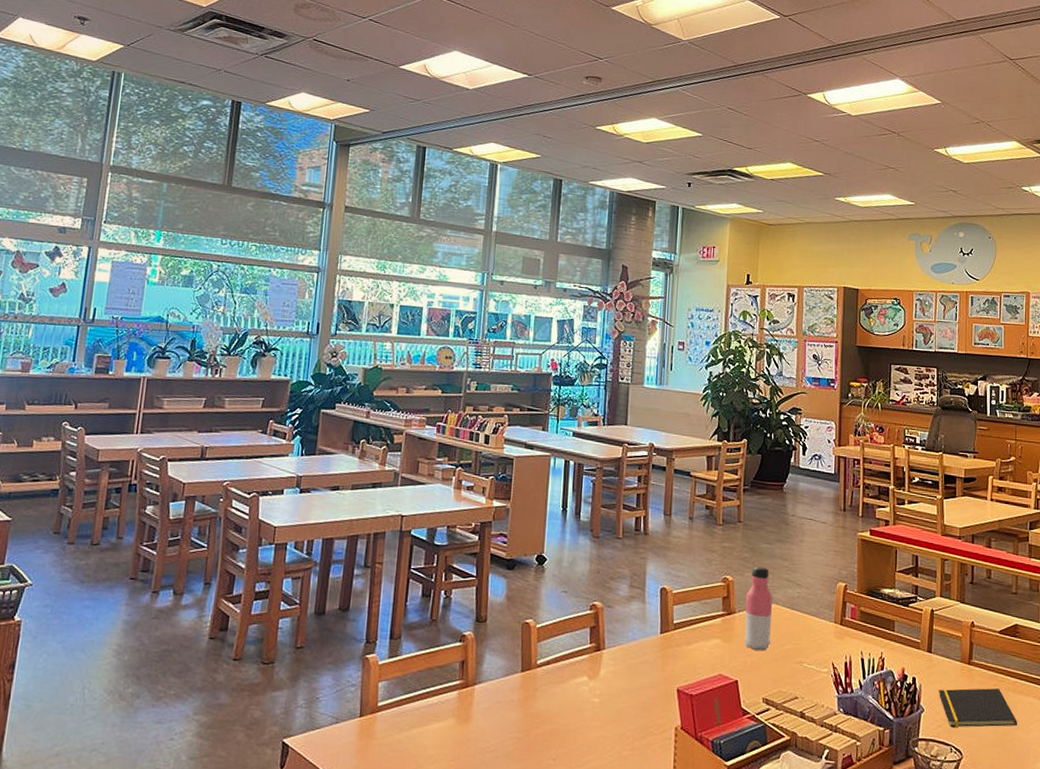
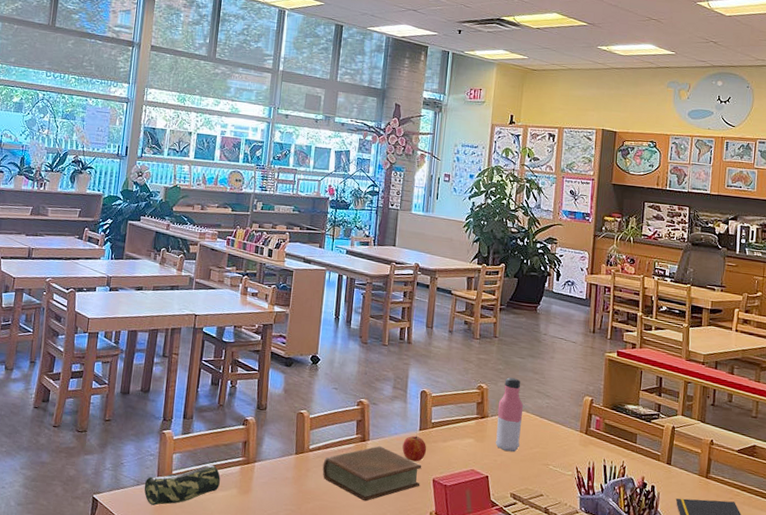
pencil case: none [344,691,435,746] -> present [144,464,221,506]
book: none [552,654,665,721] -> present [322,445,422,502]
fruit: none [642,640,669,670] -> present [402,436,427,462]

